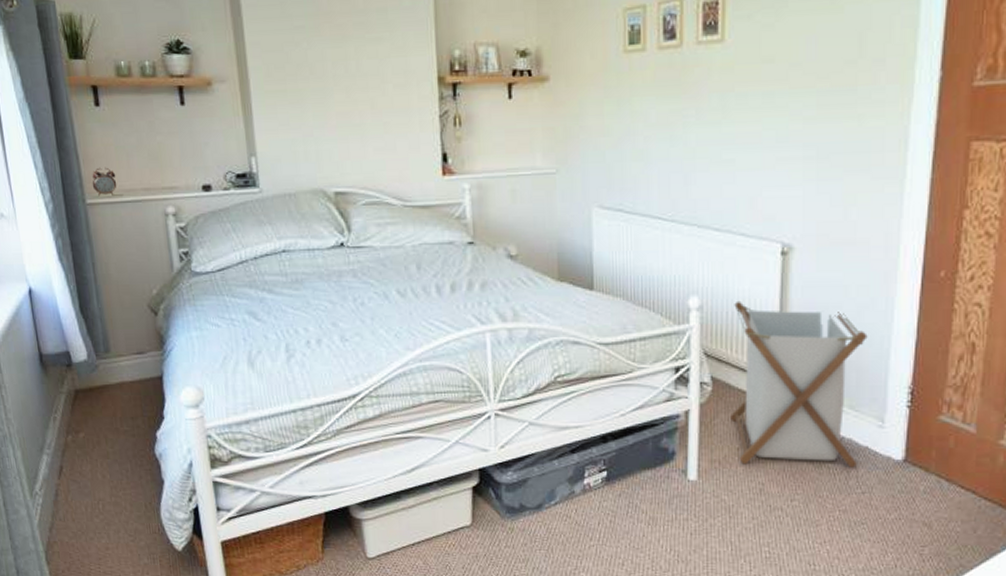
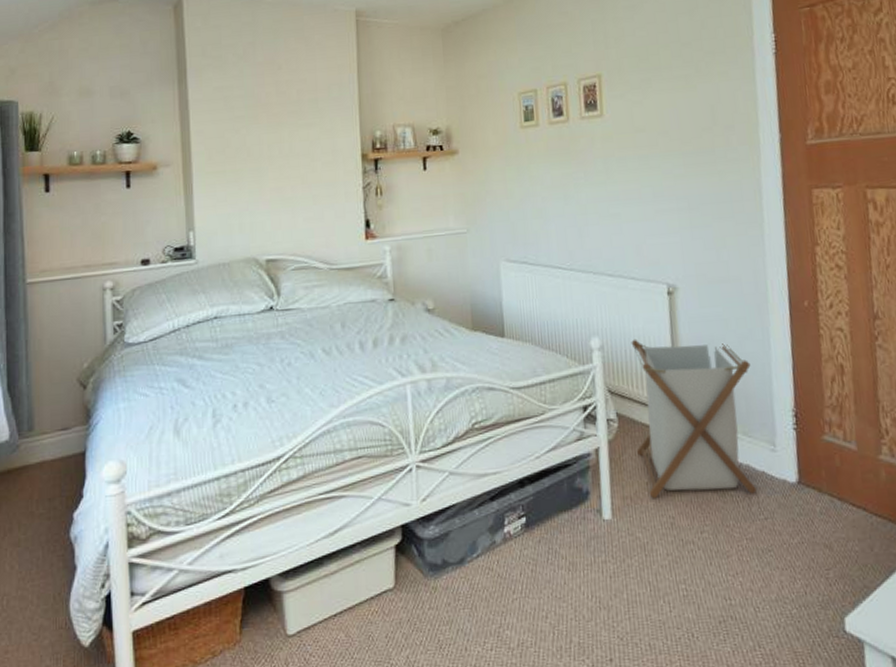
alarm clock: present [92,167,117,196] -> none [34,247,59,275]

